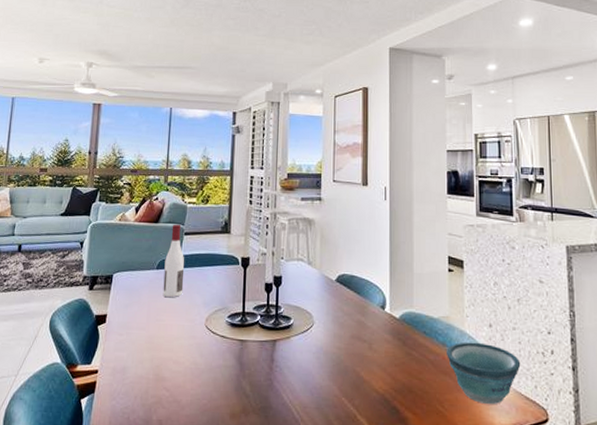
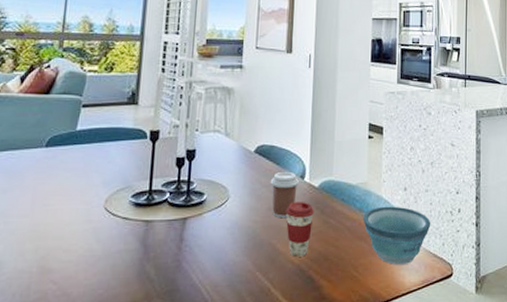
wine bottle: present [163,224,185,298] -> none [52,95,82,179]
coffee cup: none [352,301,380,347] -> present [270,171,299,219]
coffee cup: none [368,332,396,387] -> present [285,202,314,257]

